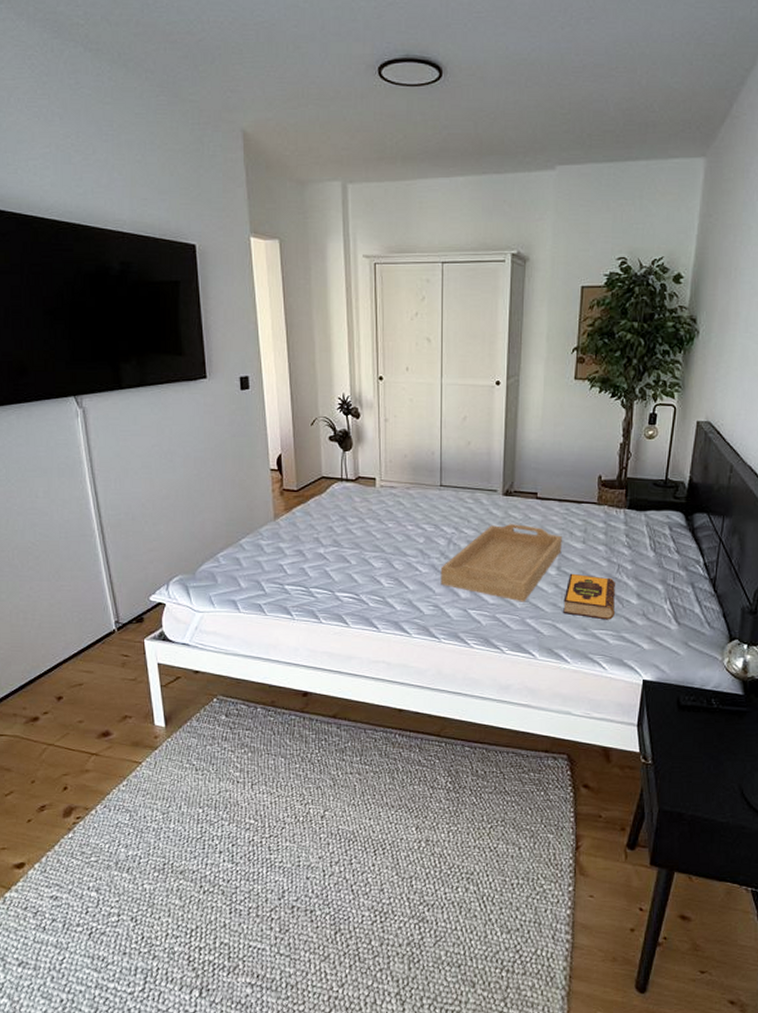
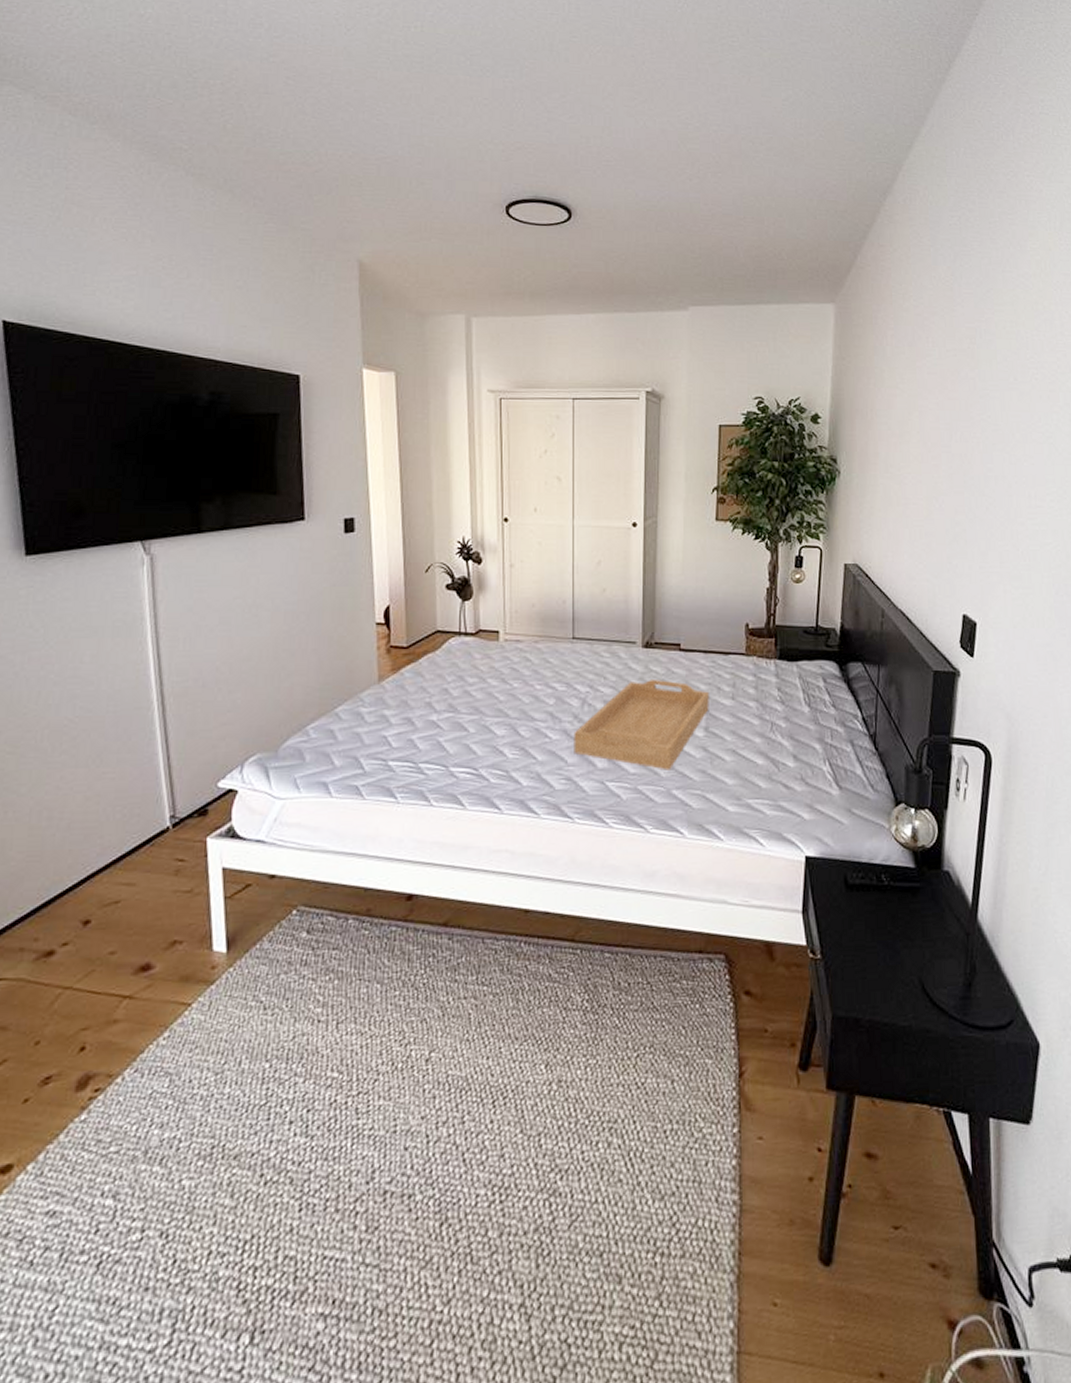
hardback book: present [563,573,616,620] -> none [713,734,770,787]

